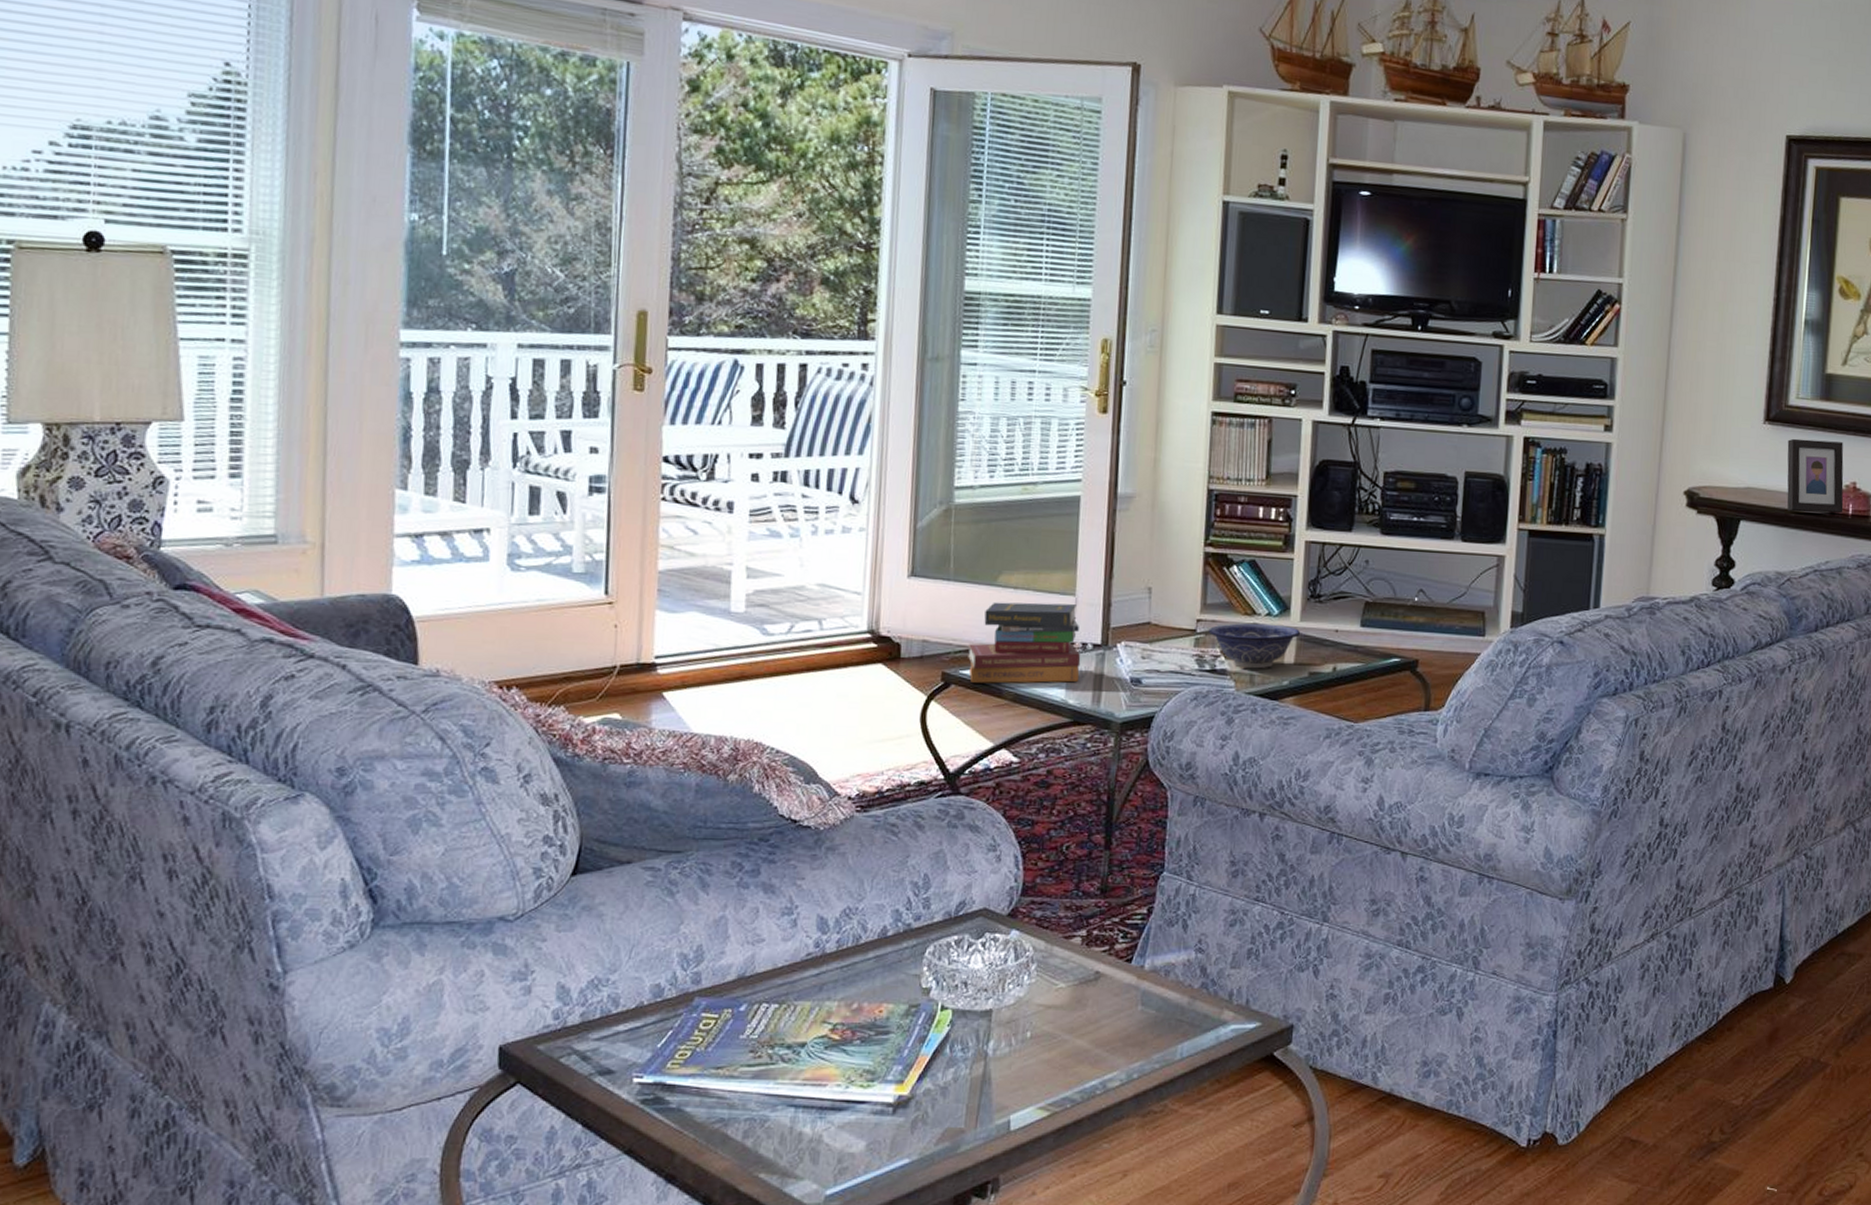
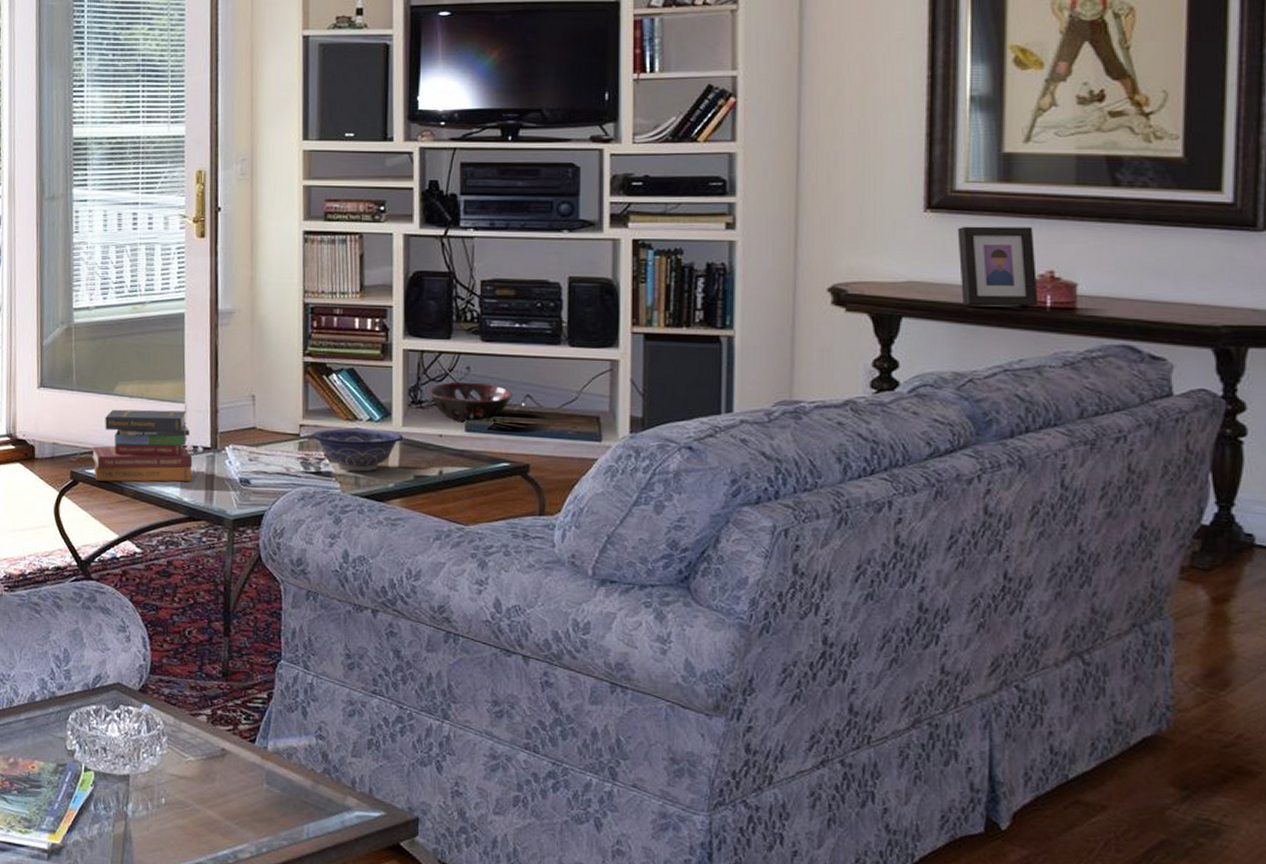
decorative bowl: none [1327,575,1407,616] -> present [429,381,512,421]

